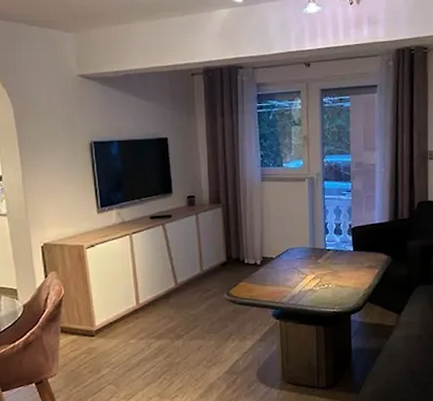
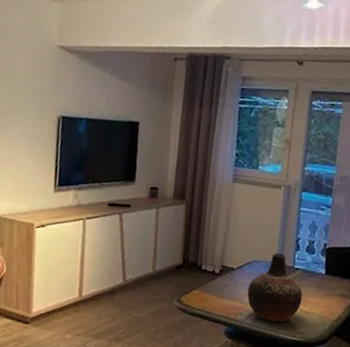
vase: none [288,238,336,299] -> present [247,253,303,322]

